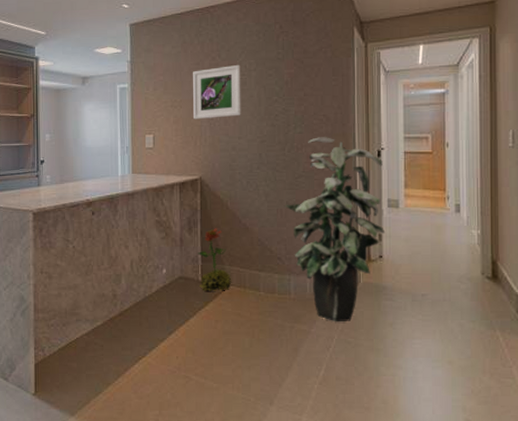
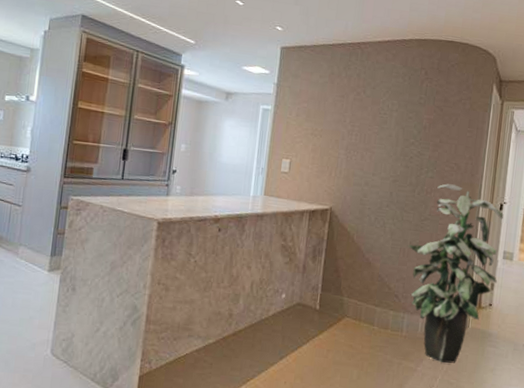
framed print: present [193,64,241,120] -> none [332,102,384,153]
decorative plant: present [198,228,232,291] -> none [316,259,349,322]

